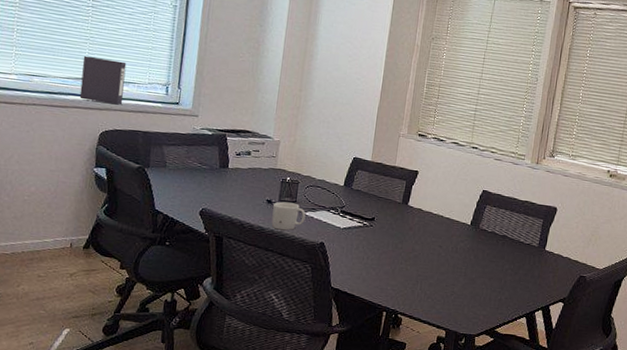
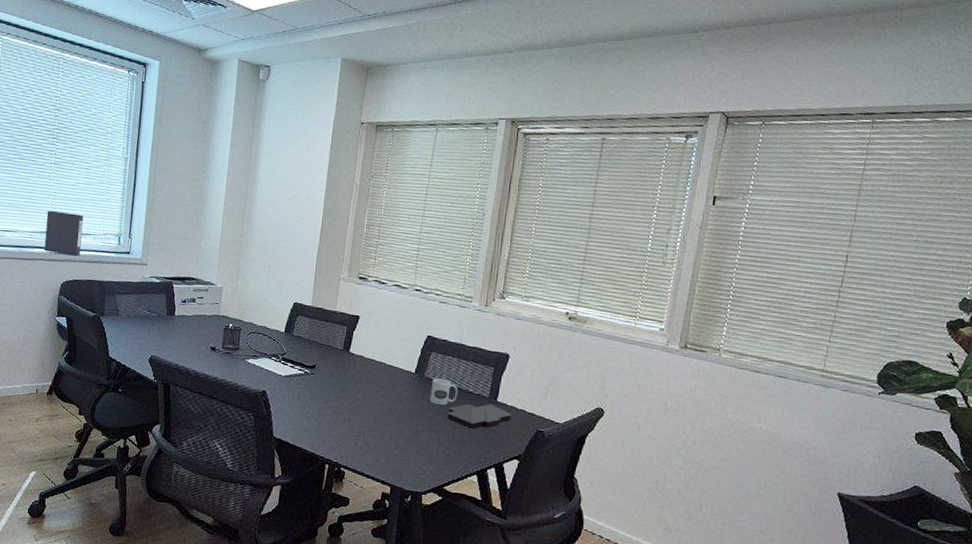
mug: present [271,201,306,231] -> none [215,348,248,379]
mug: none [484,229,510,255] -> present [429,378,458,406]
papers: none [499,253,558,276] -> present [447,404,512,429]

